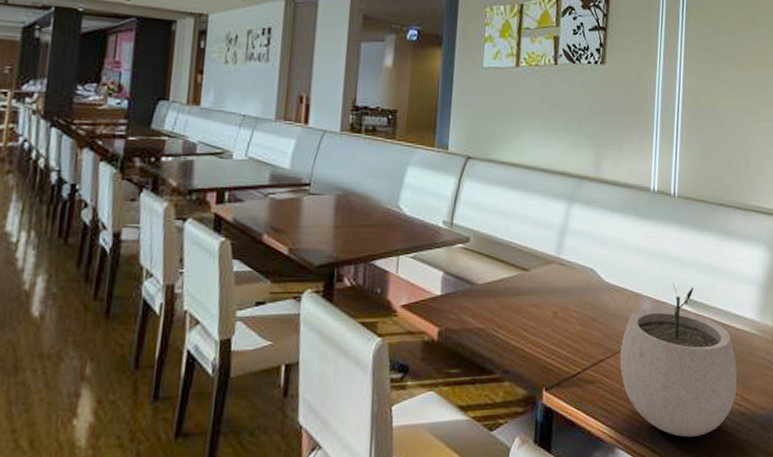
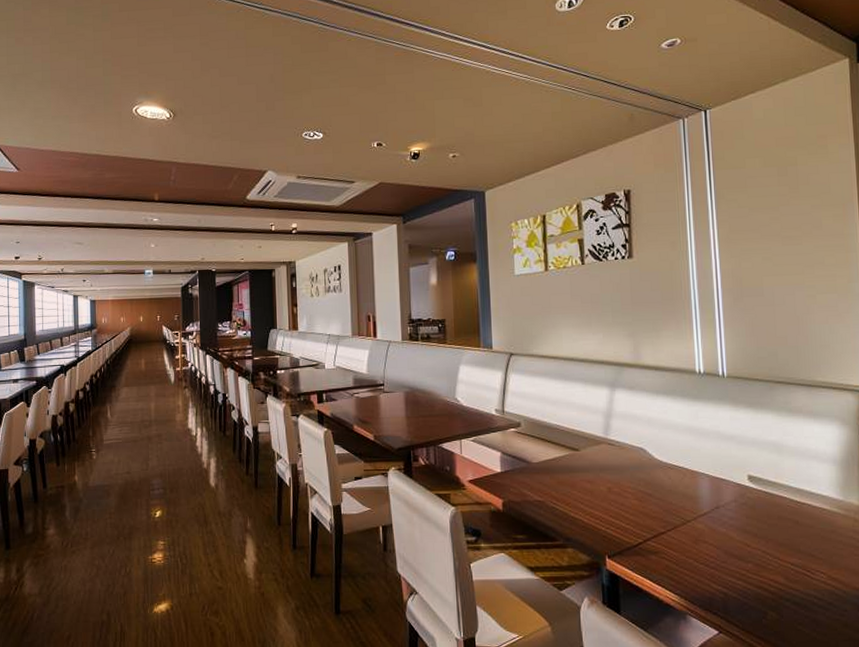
plant pot: present [620,282,737,437] -> none [681,459,822,612]

